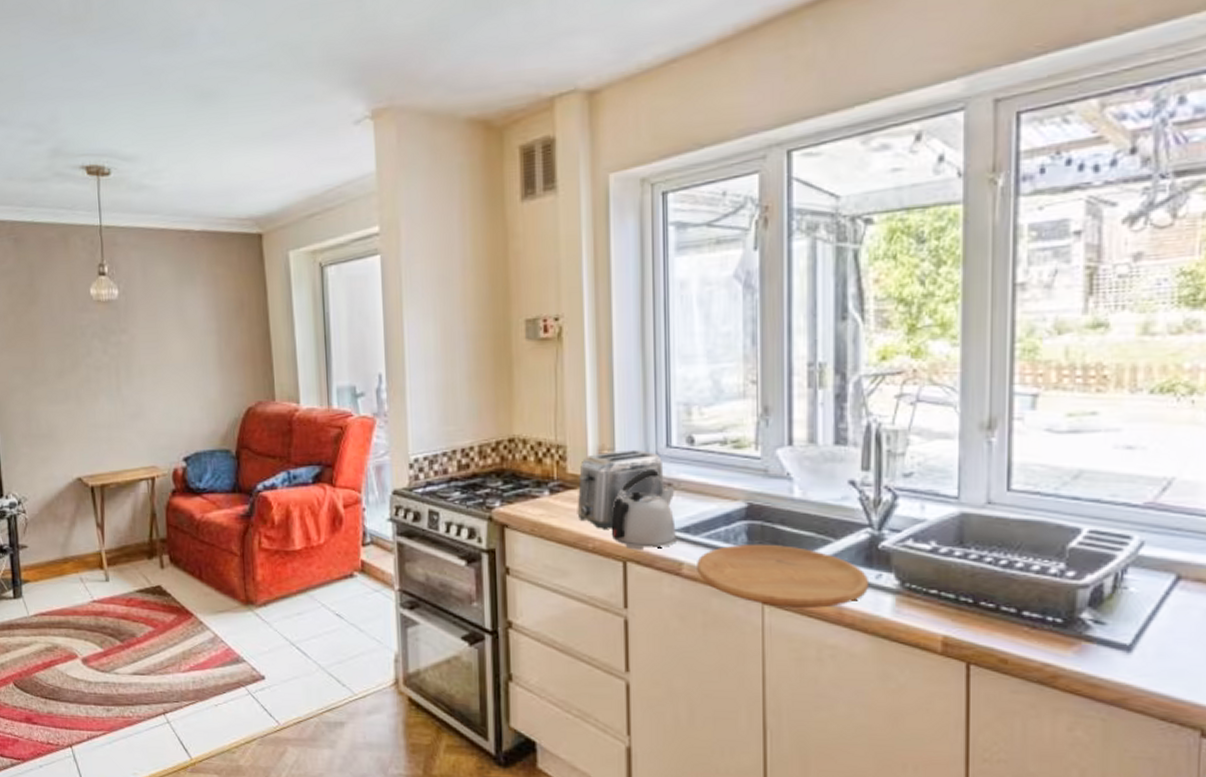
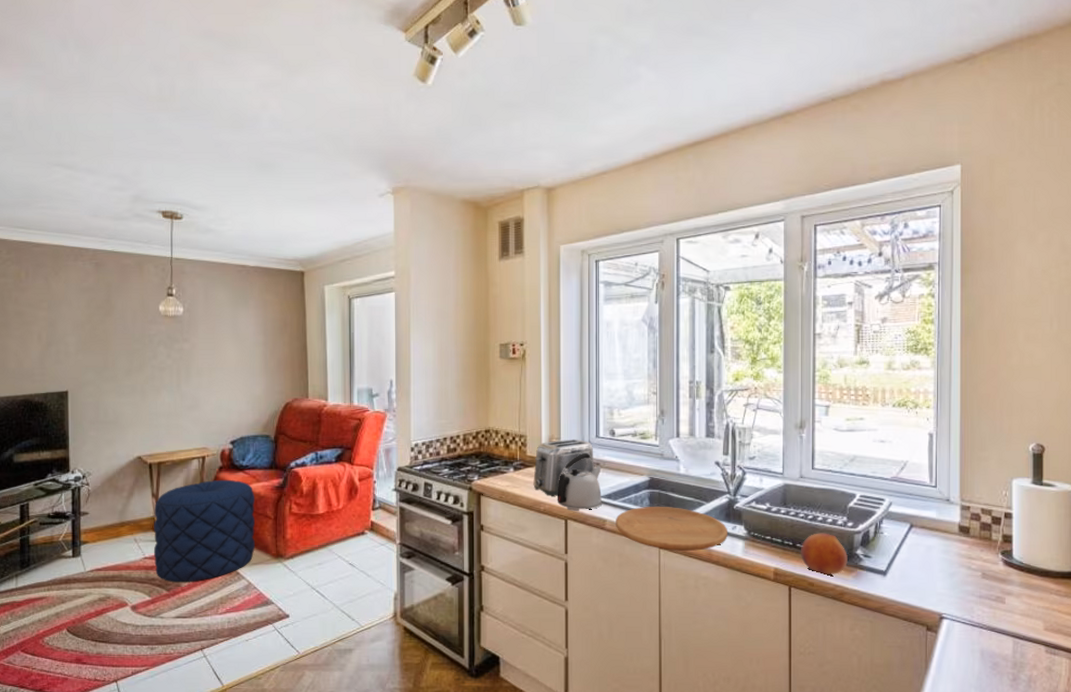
pouf: none [100,506,220,633] -> present [153,479,255,583]
fruit: none [985,586,1065,648] -> present [800,533,848,575]

